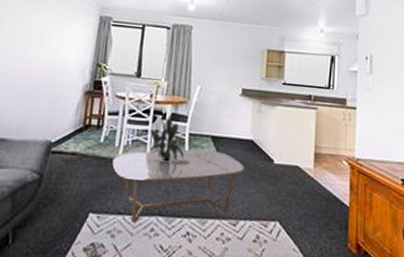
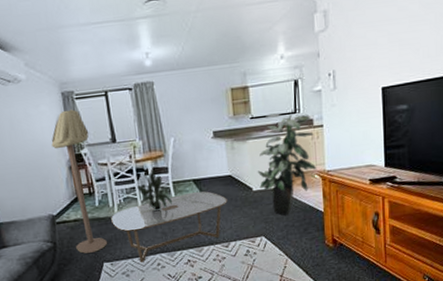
floor lamp: none [63,34,116,197] -> present [51,109,108,254]
indoor plant: none [281,84,346,203] -> present [257,113,317,216]

